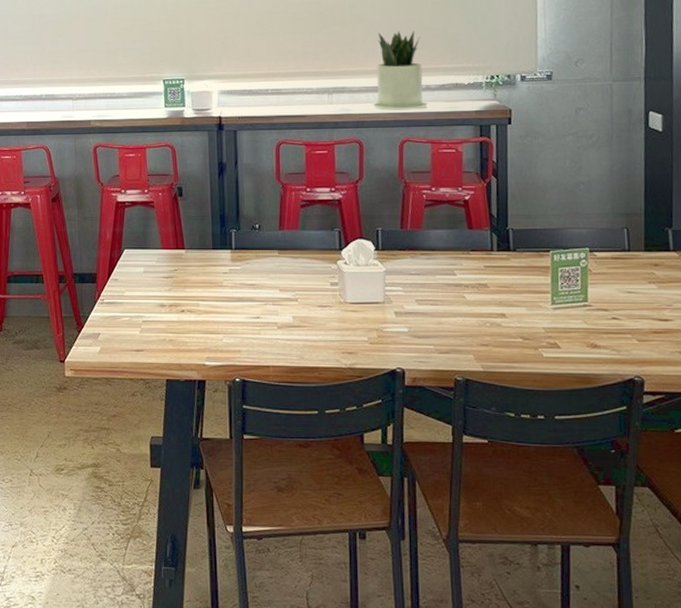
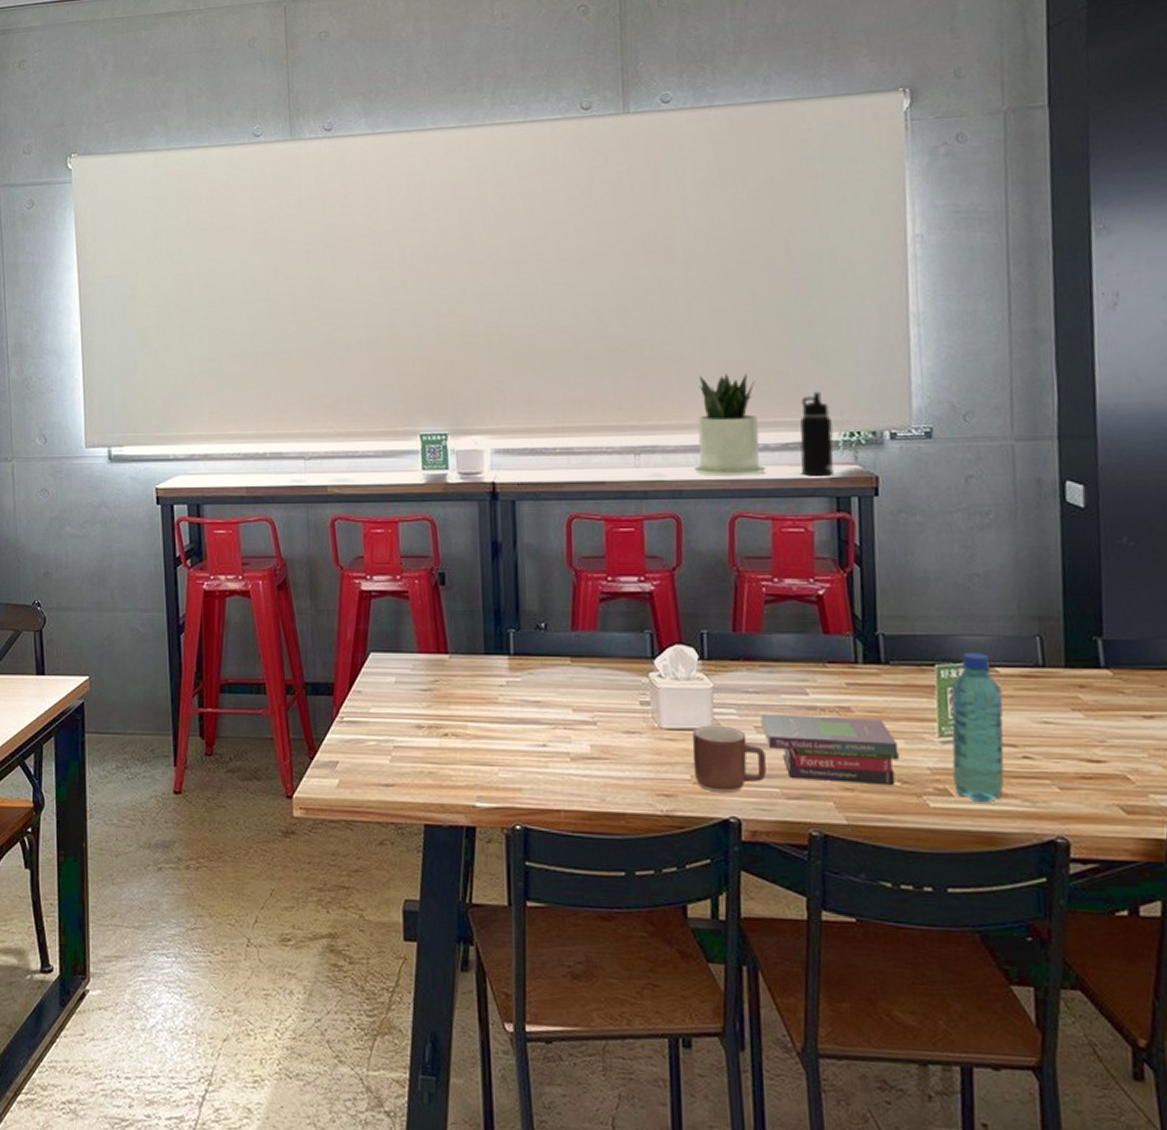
mug: none [369,299,424,350] -> present [691,725,766,793]
books: none [421,291,522,342] -> present [761,714,899,786]
water bottle: none [453,44,479,110] -> present [800,391,834,476]
water bottle: none [560,241,599,353] -> present [951,652,1005,803]

